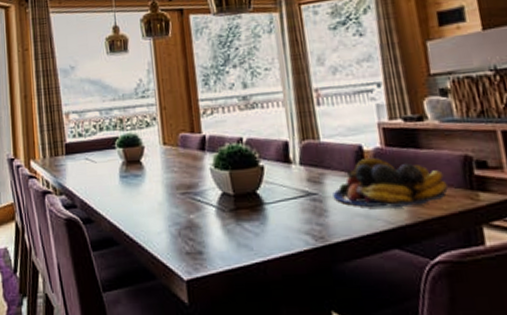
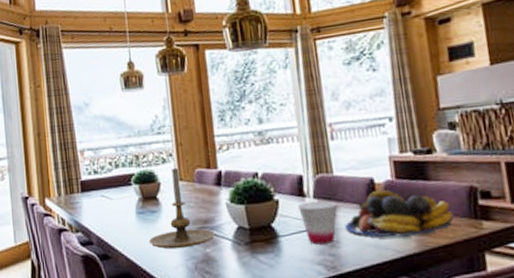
candle holder: none [133,131,199,215] -> present [149,167,215,249]
cup: none [284,168,325,213] -> present [298,201,338,245]

